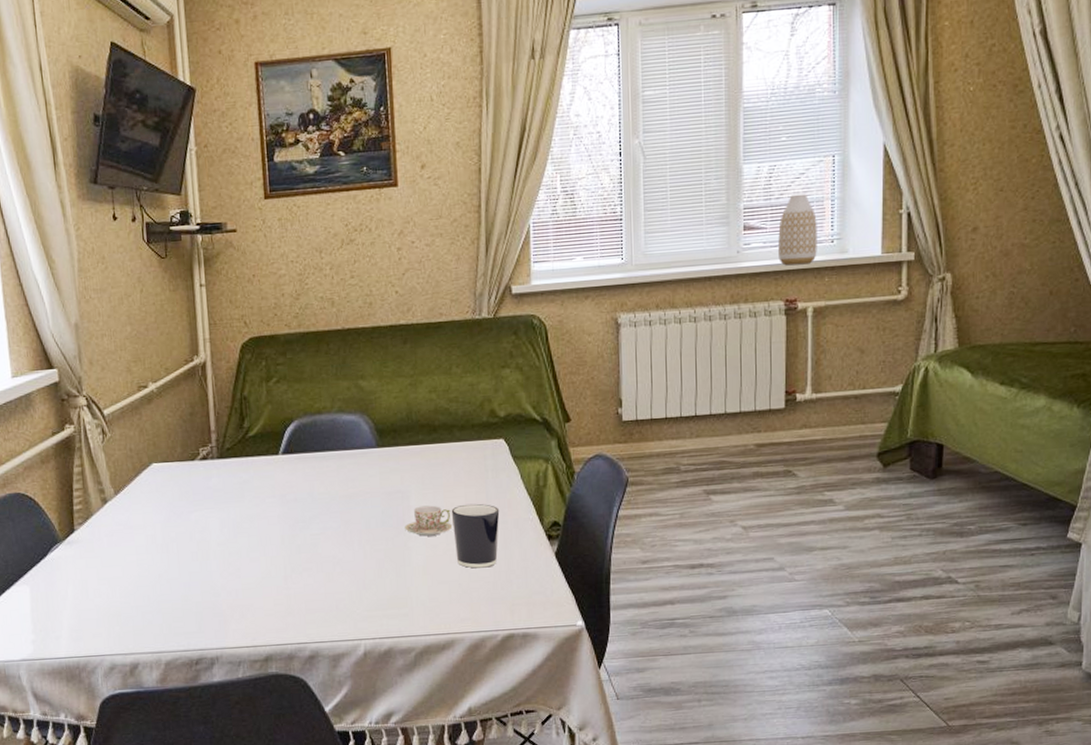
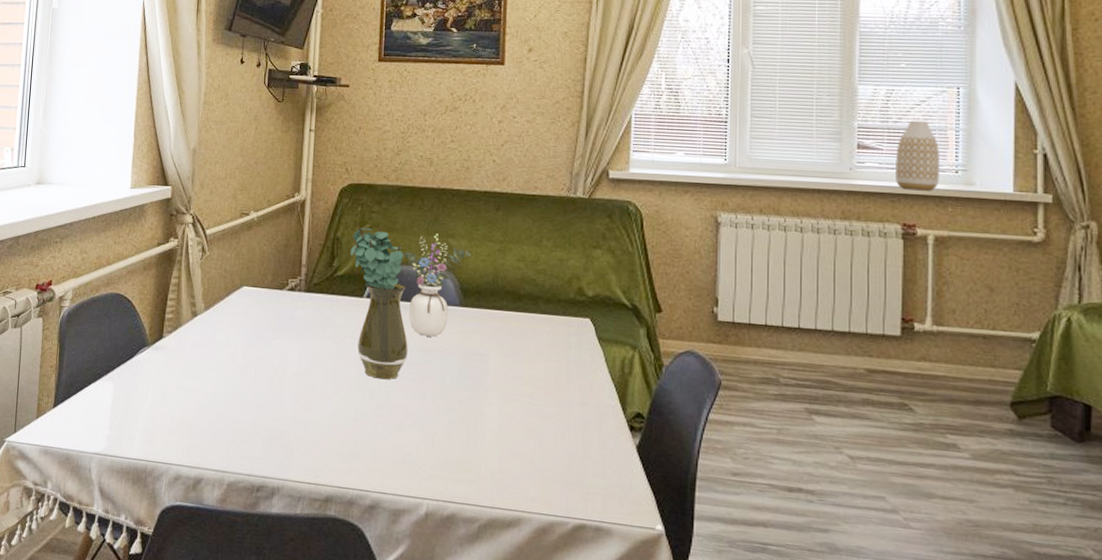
vase: none [260,377,330,533] -> present [351,221,408,380]
bouquet: none [314,377,384,483] -> present [403,234,472,337]
teacup: present [405,505,453,537] -> none [480,372,530,405]
mug: present [451,503,500,569] -> none [529,378,580,448]

